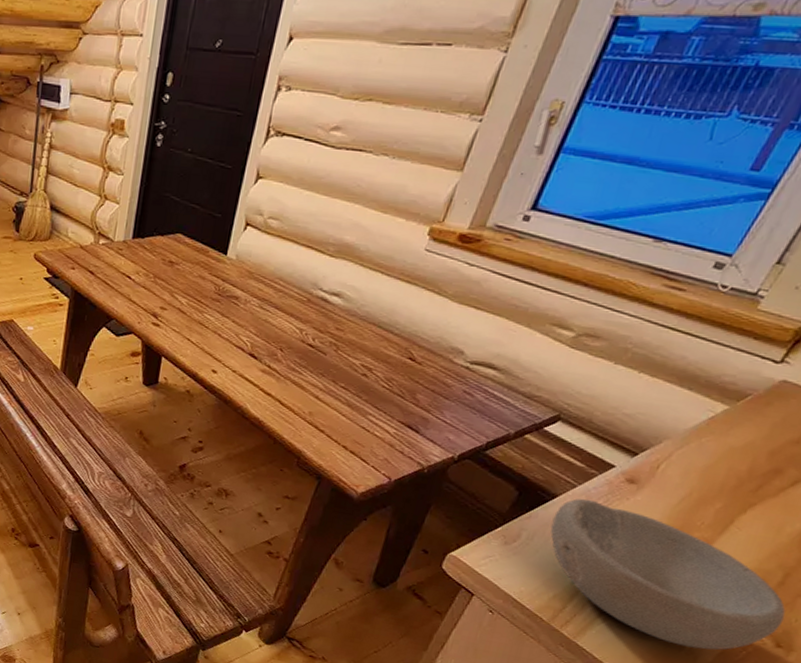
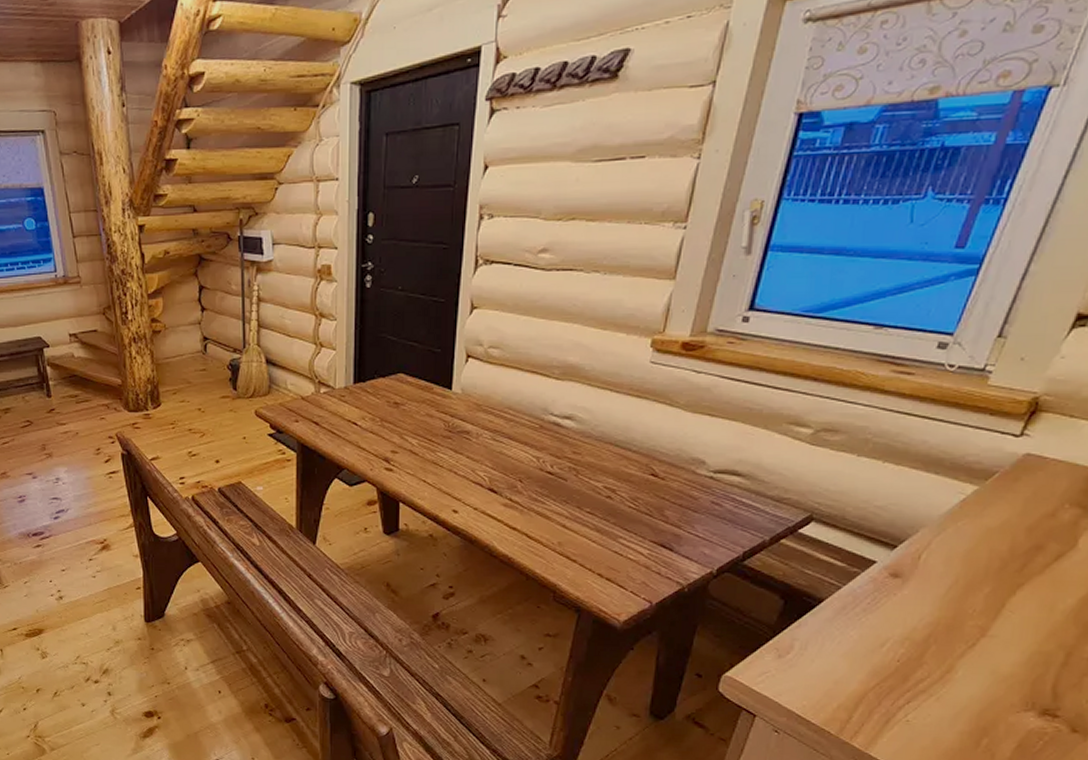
bowl: present [550,498,786,650] -> none [822,599,1075,745]

